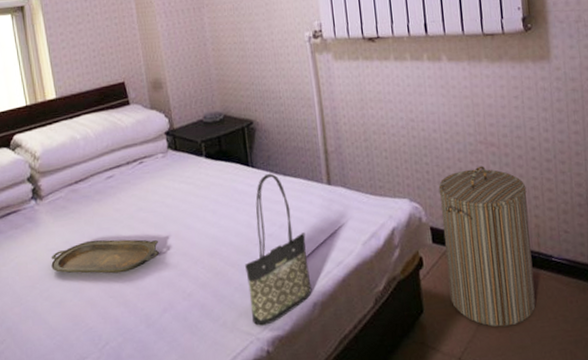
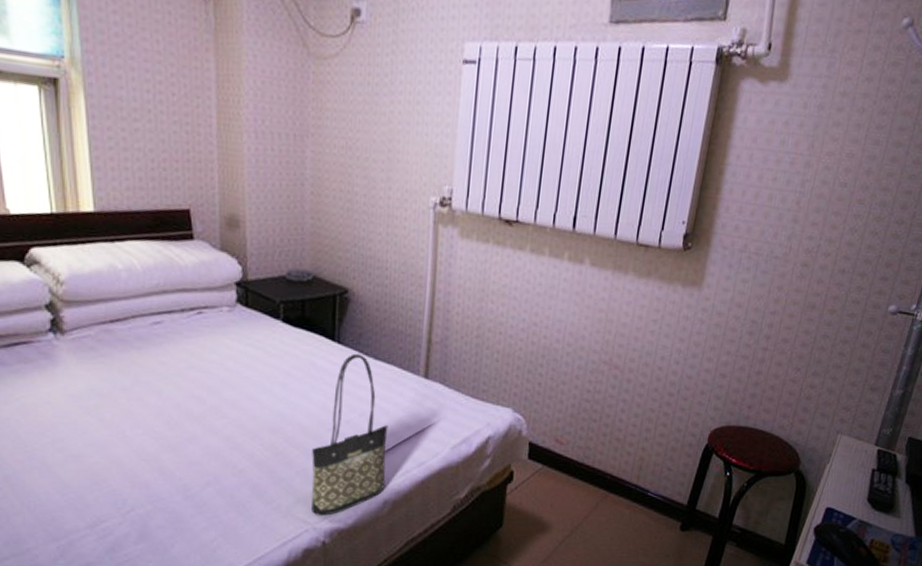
serving tray: present [51,239,159,274] -> none [69,392,211,436]
laundry hamper: present [438,165,536,327] -> none [534,387,641,552]

